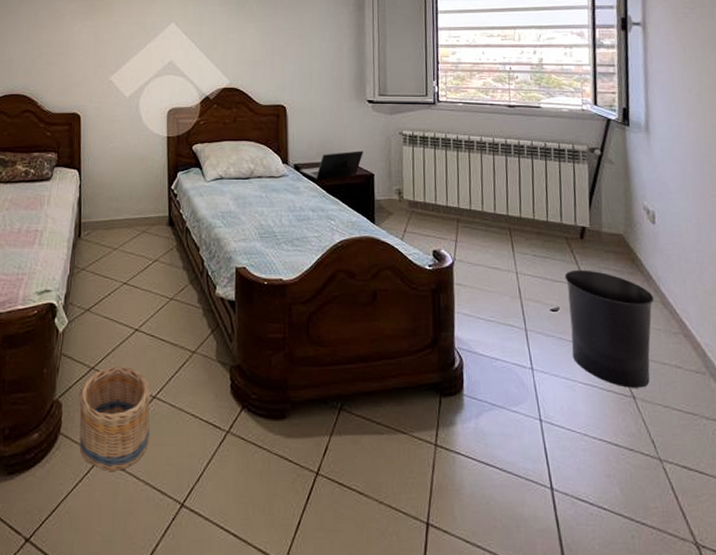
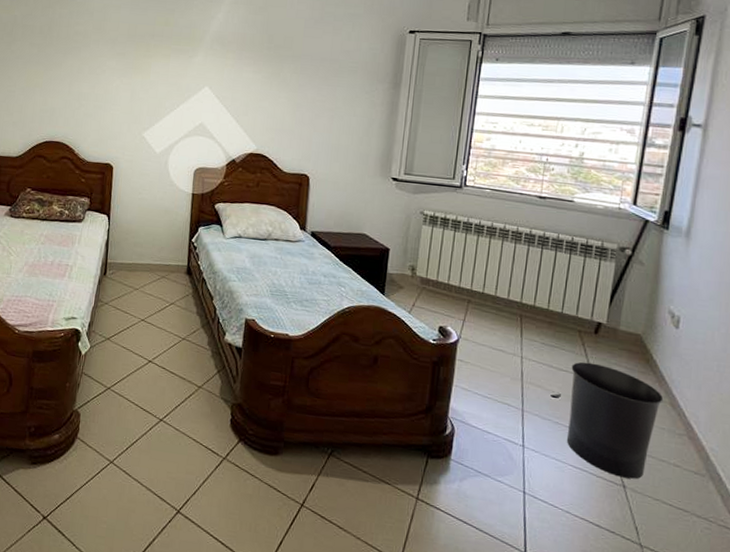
basket: present [78,367,151,472] -> none [93,389,159,476]
laptop: present [299,150,364,179] -> none [315,224,382,249]

